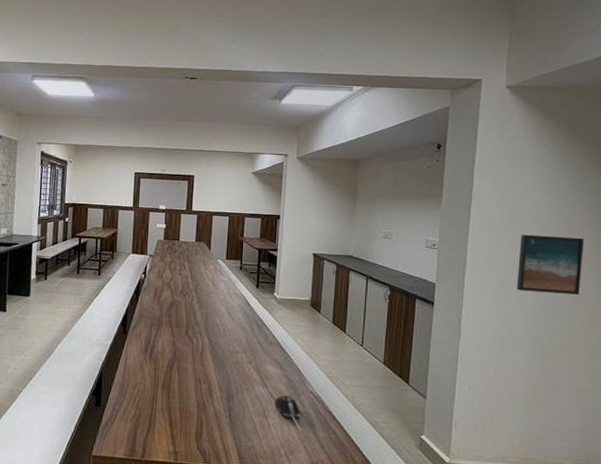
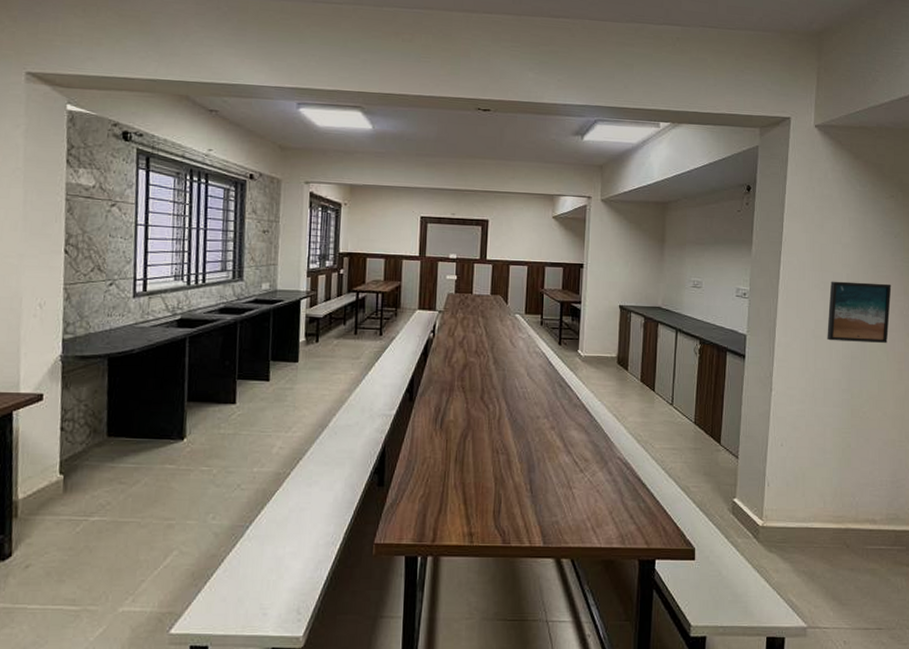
computer mouse: present [275,395,302,431] -> none [580,463,609,501]

